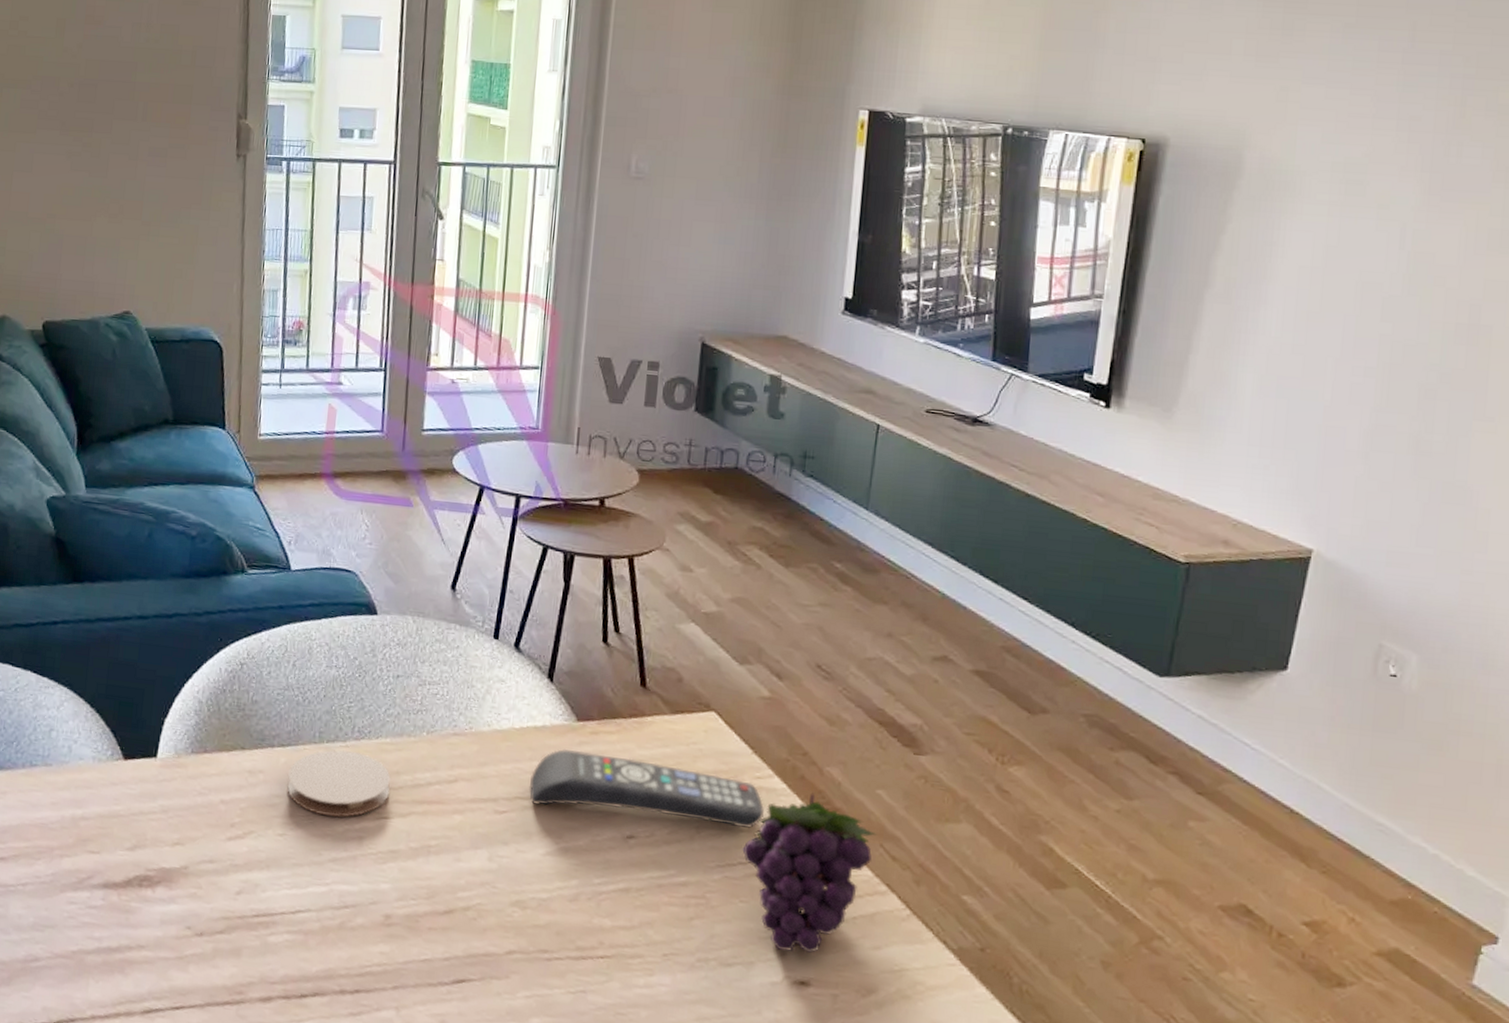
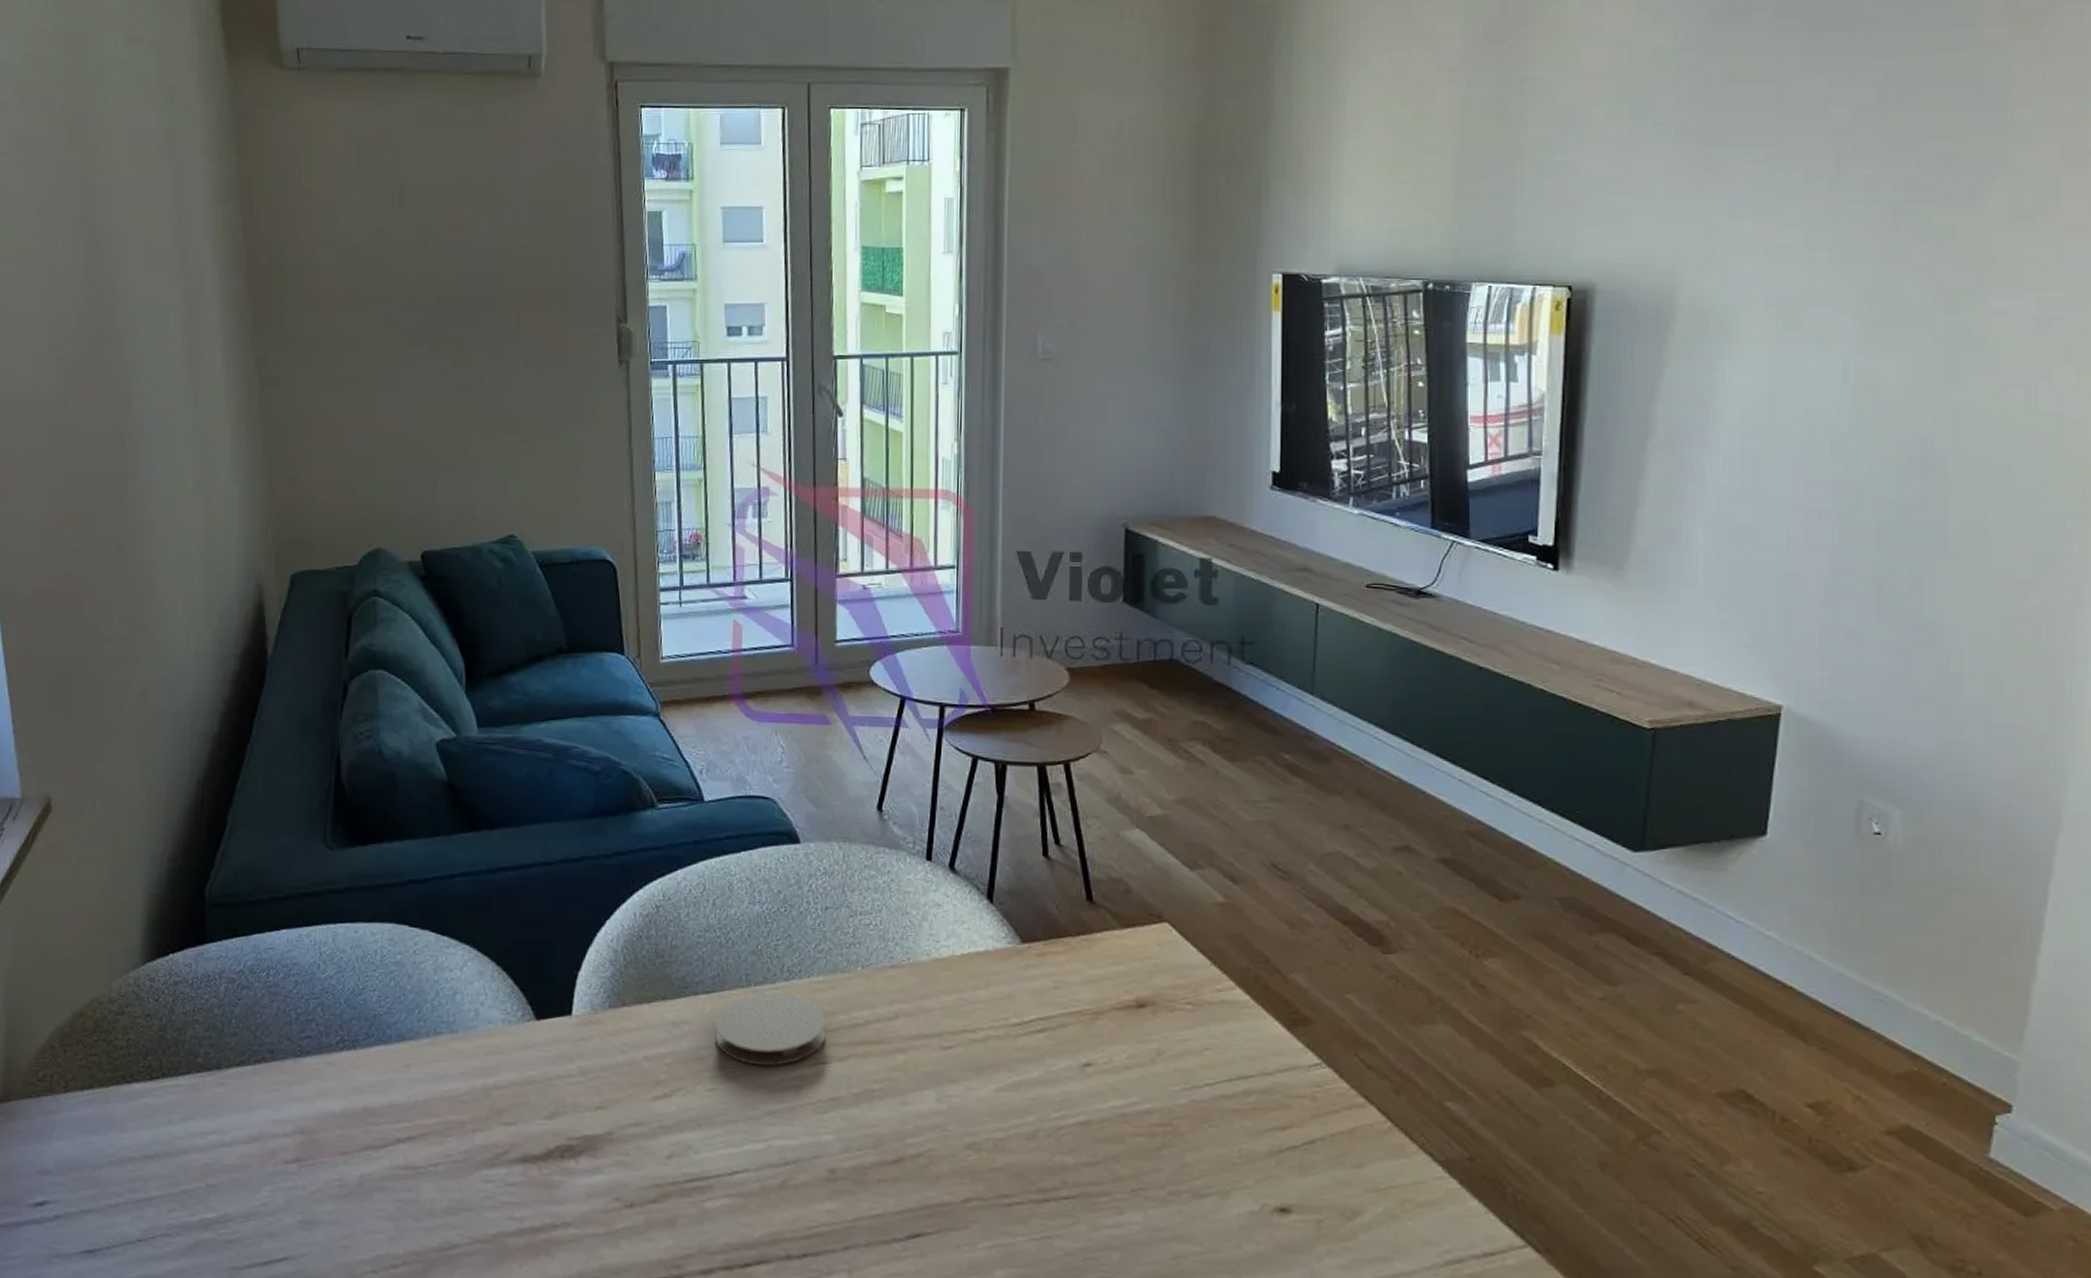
remote control: present [529,748,764,828] -> none [976,973,1228,1046]
fruit: present [742,793,878,953] -> none [1208,1002,1351,1177]

